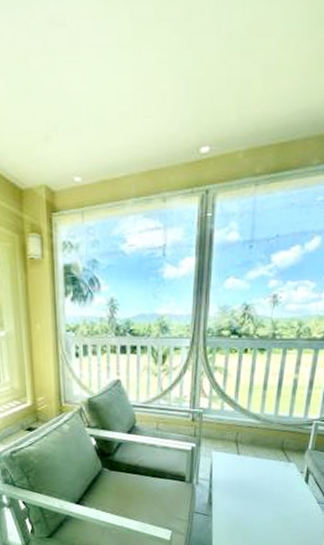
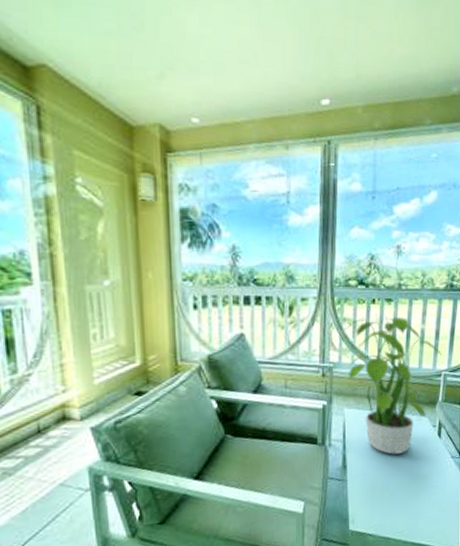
potted plant: none [213,363,314,496] -> present [342,313,441,455]

